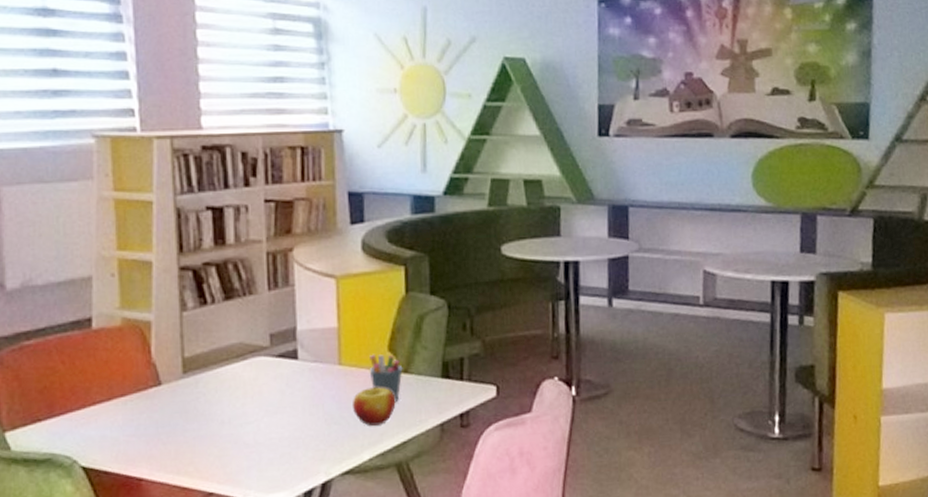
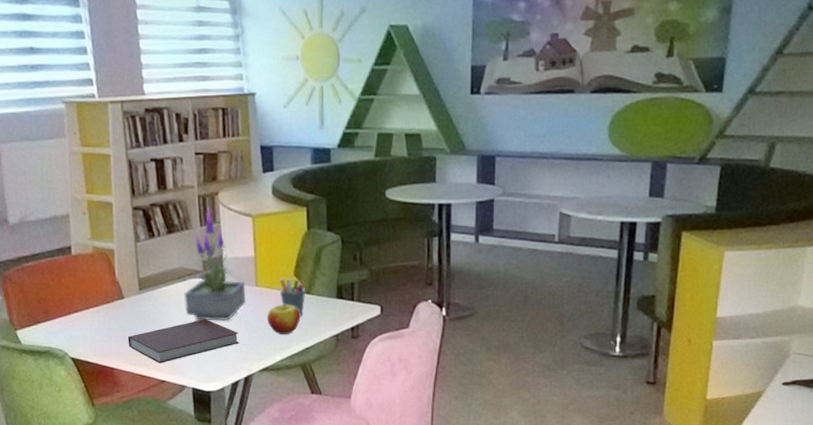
notebook: none [163,409,315,470] -> present [127,319,239,363]
potted plant: none [244,266,325,411] -> present [184,207,246,321]

